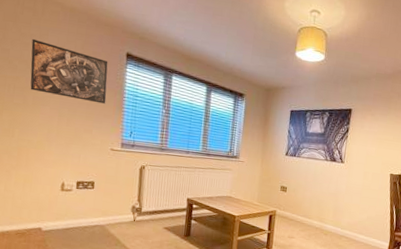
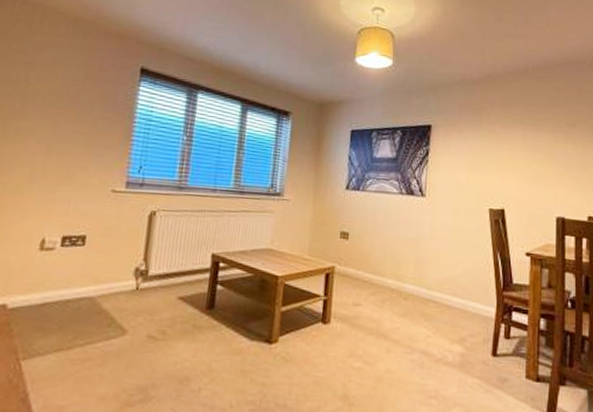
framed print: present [30,38,108,104] -> none [13,55,117,132]

